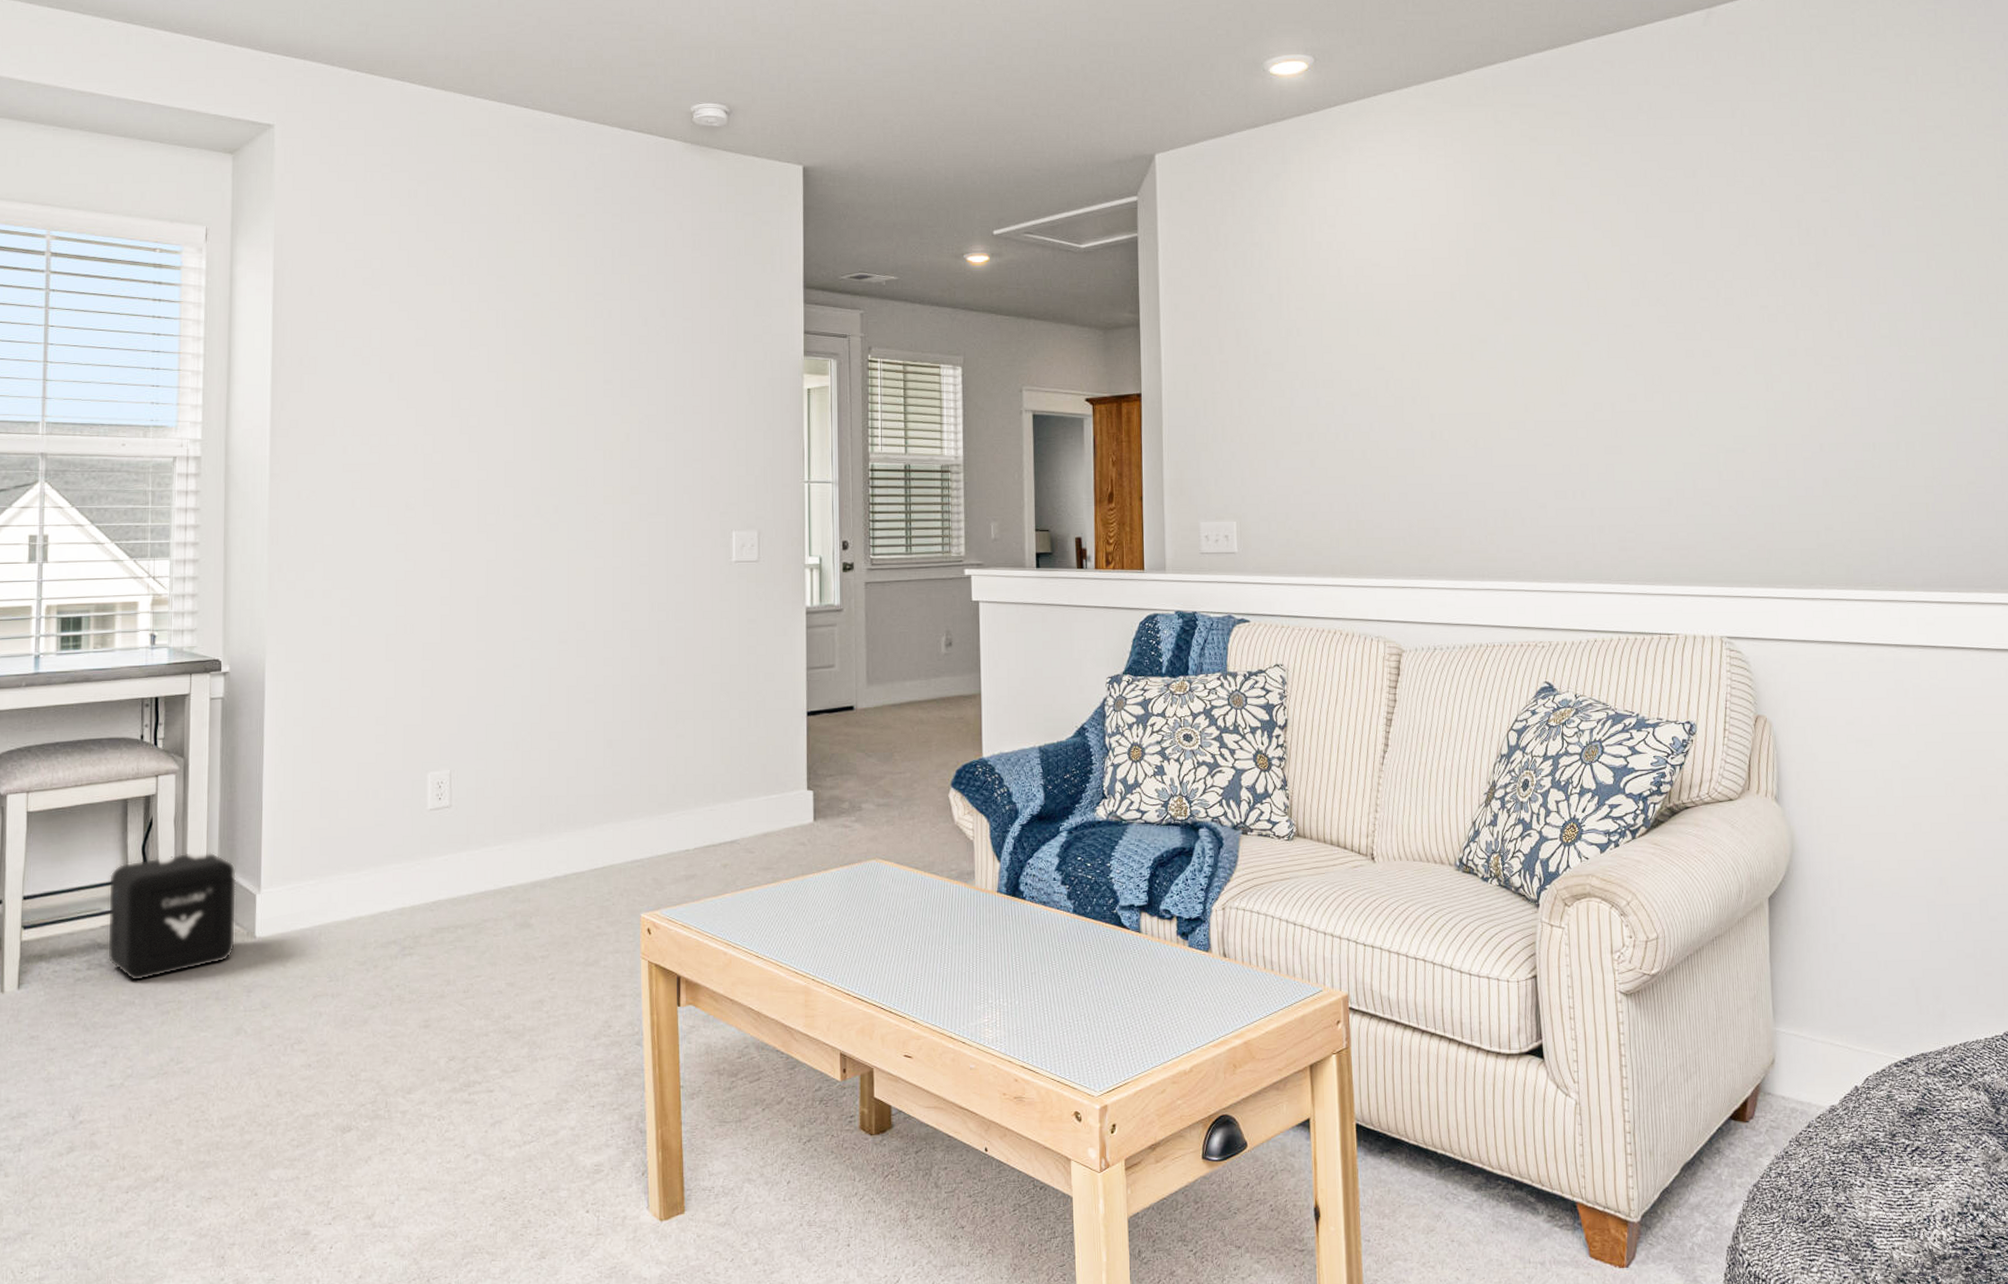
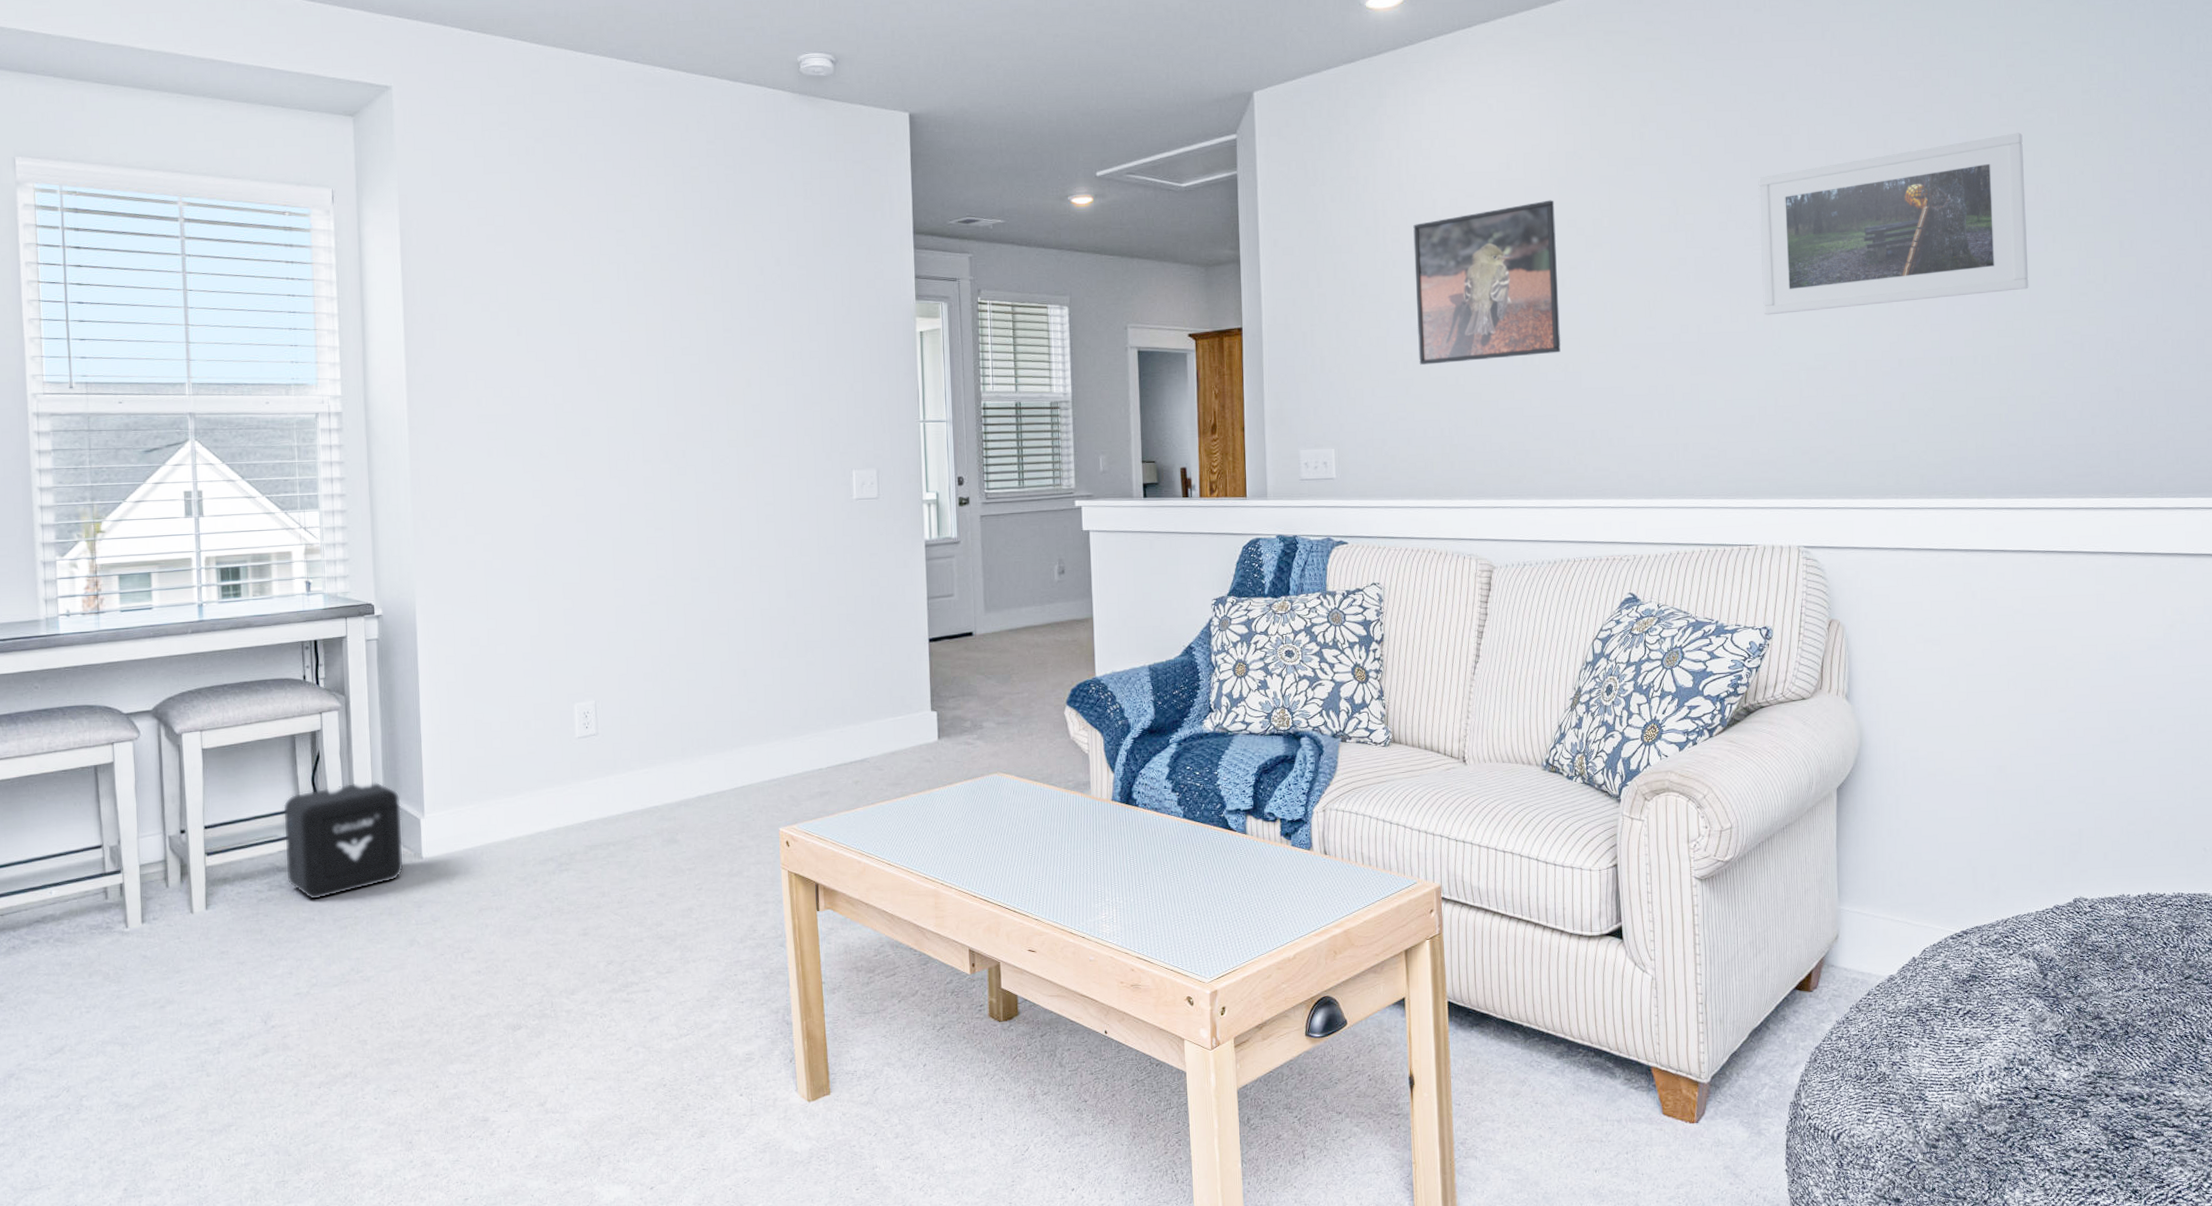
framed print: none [1318,271,1470,437] -> present [1413,200,1561,365]
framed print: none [1670,216,1951,395] -> present [1758,132,2029,315]

